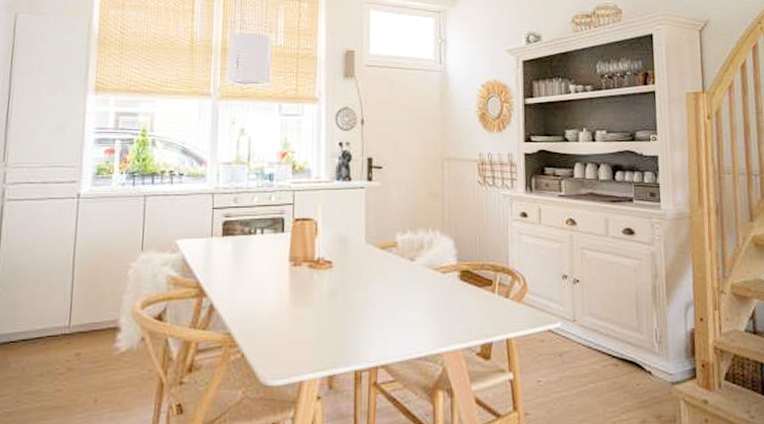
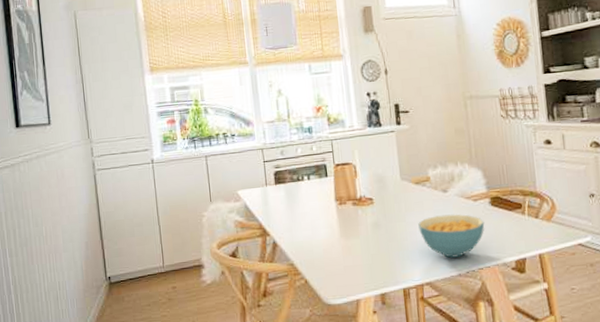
cereal bowl: none [379,286,452,337] -> present [418,214,485,258]

